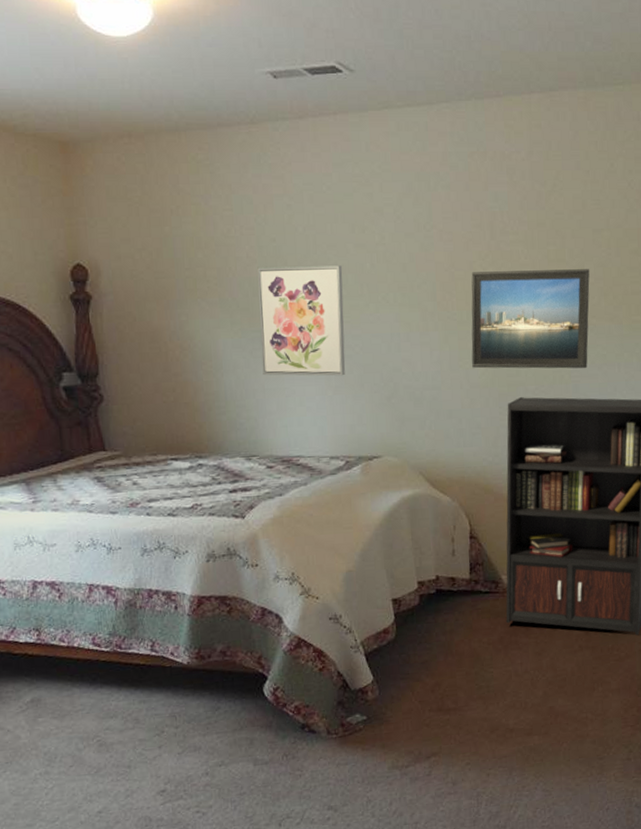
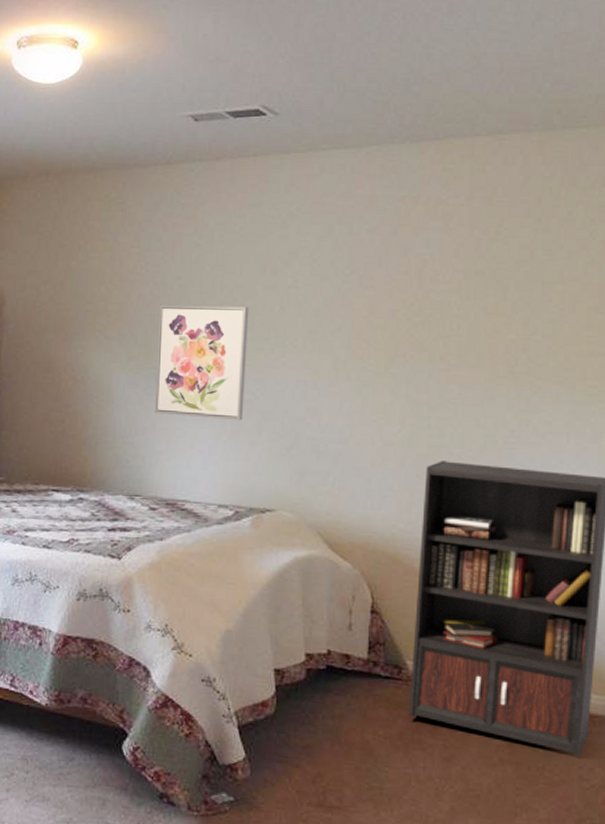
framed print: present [471,269,590,369] -> none [387,321,536,436]

